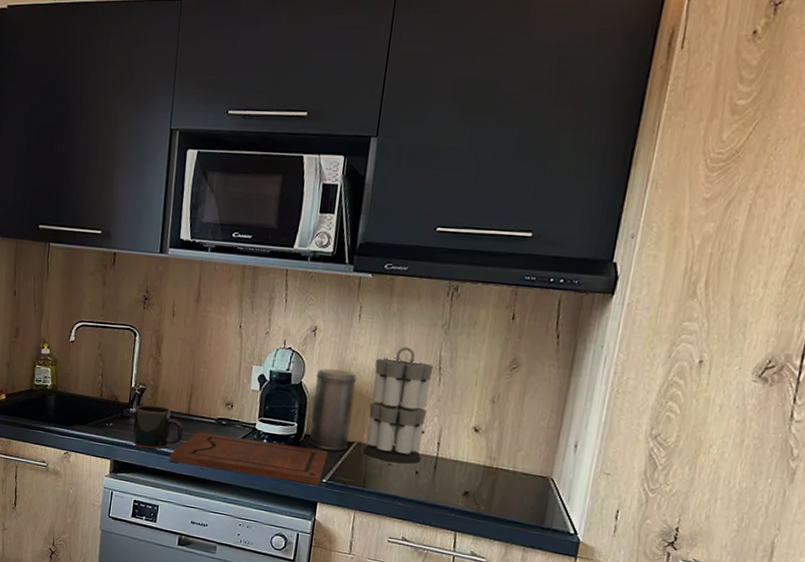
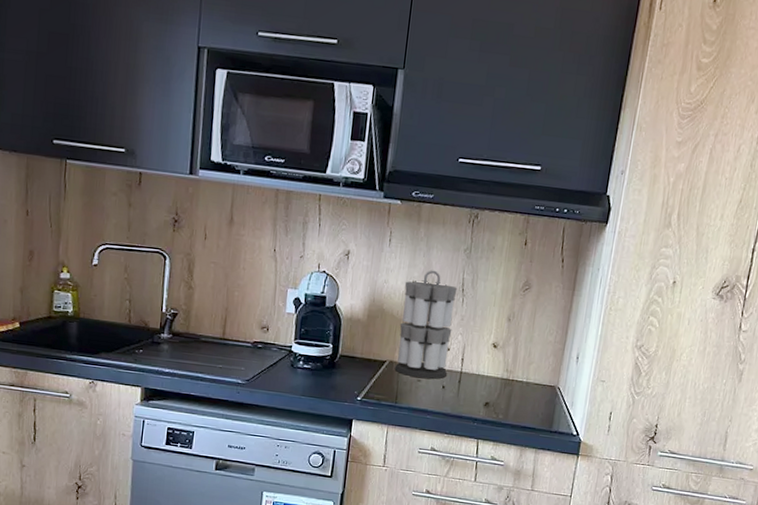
mug: present [133,404,183,450] -> none [165,329,218,375]
cutting board: present [170,432,329,486] -> none [205,356,363,404]
canister: present [308,368,357,452] -> none [343,291,388,370]

